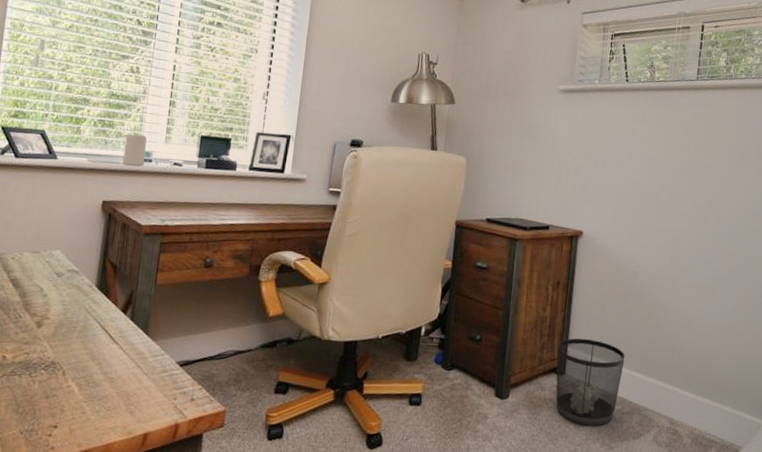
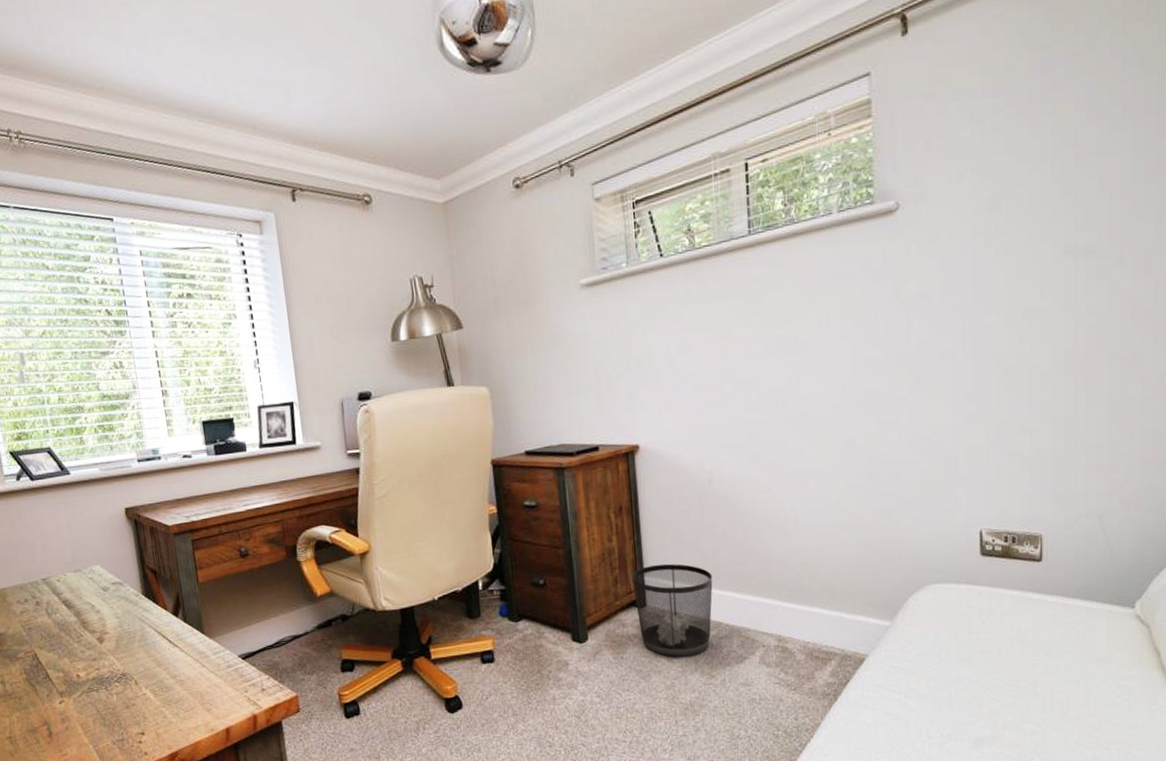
candle: present [121,134,147,167] -> none [129,432,155,469]

